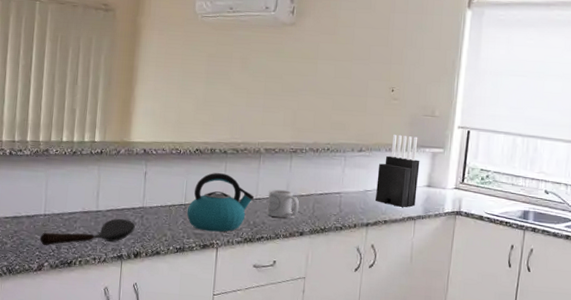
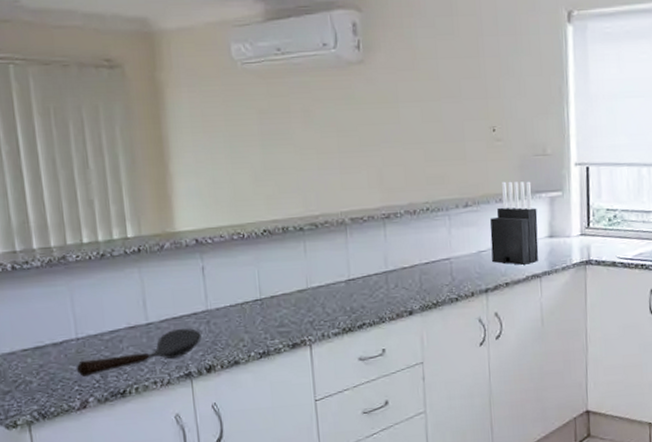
kettle: present [186,173,255,232] -> none [264,255,347,327]
mug: present [266,189,300,218] -> none [362,264,404,299]

